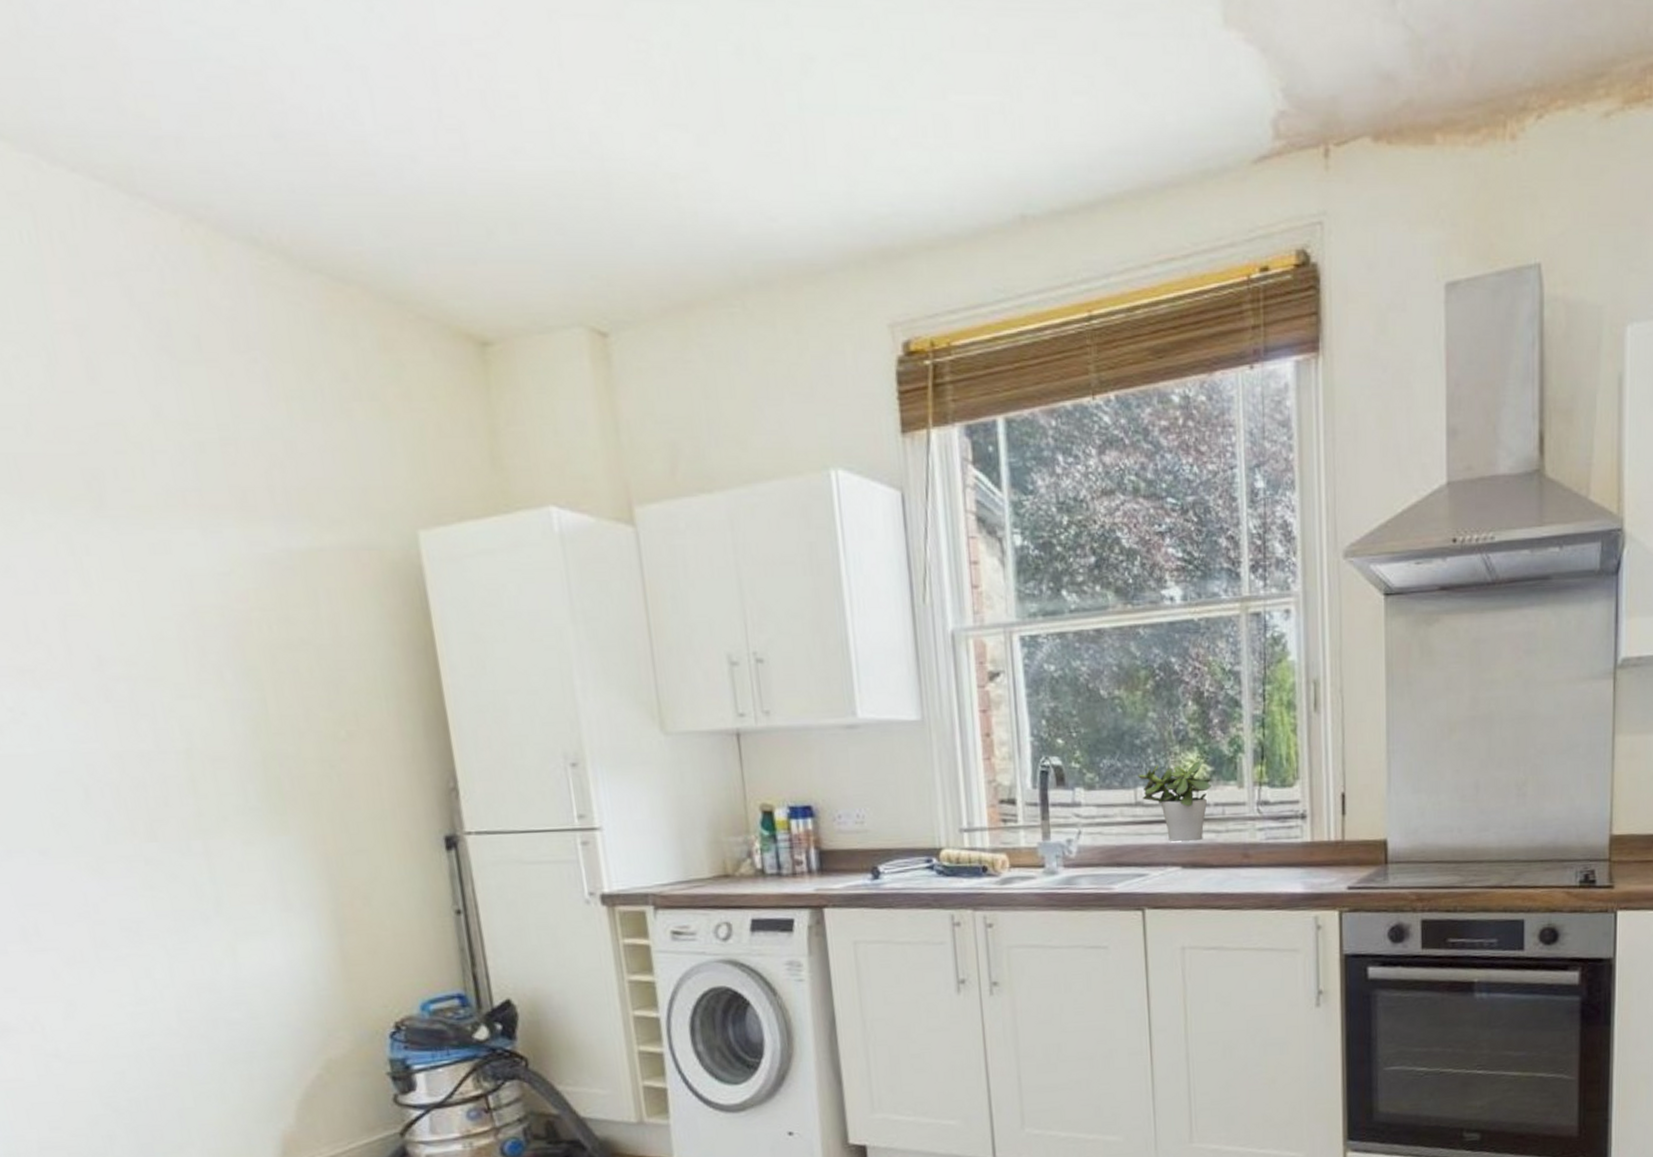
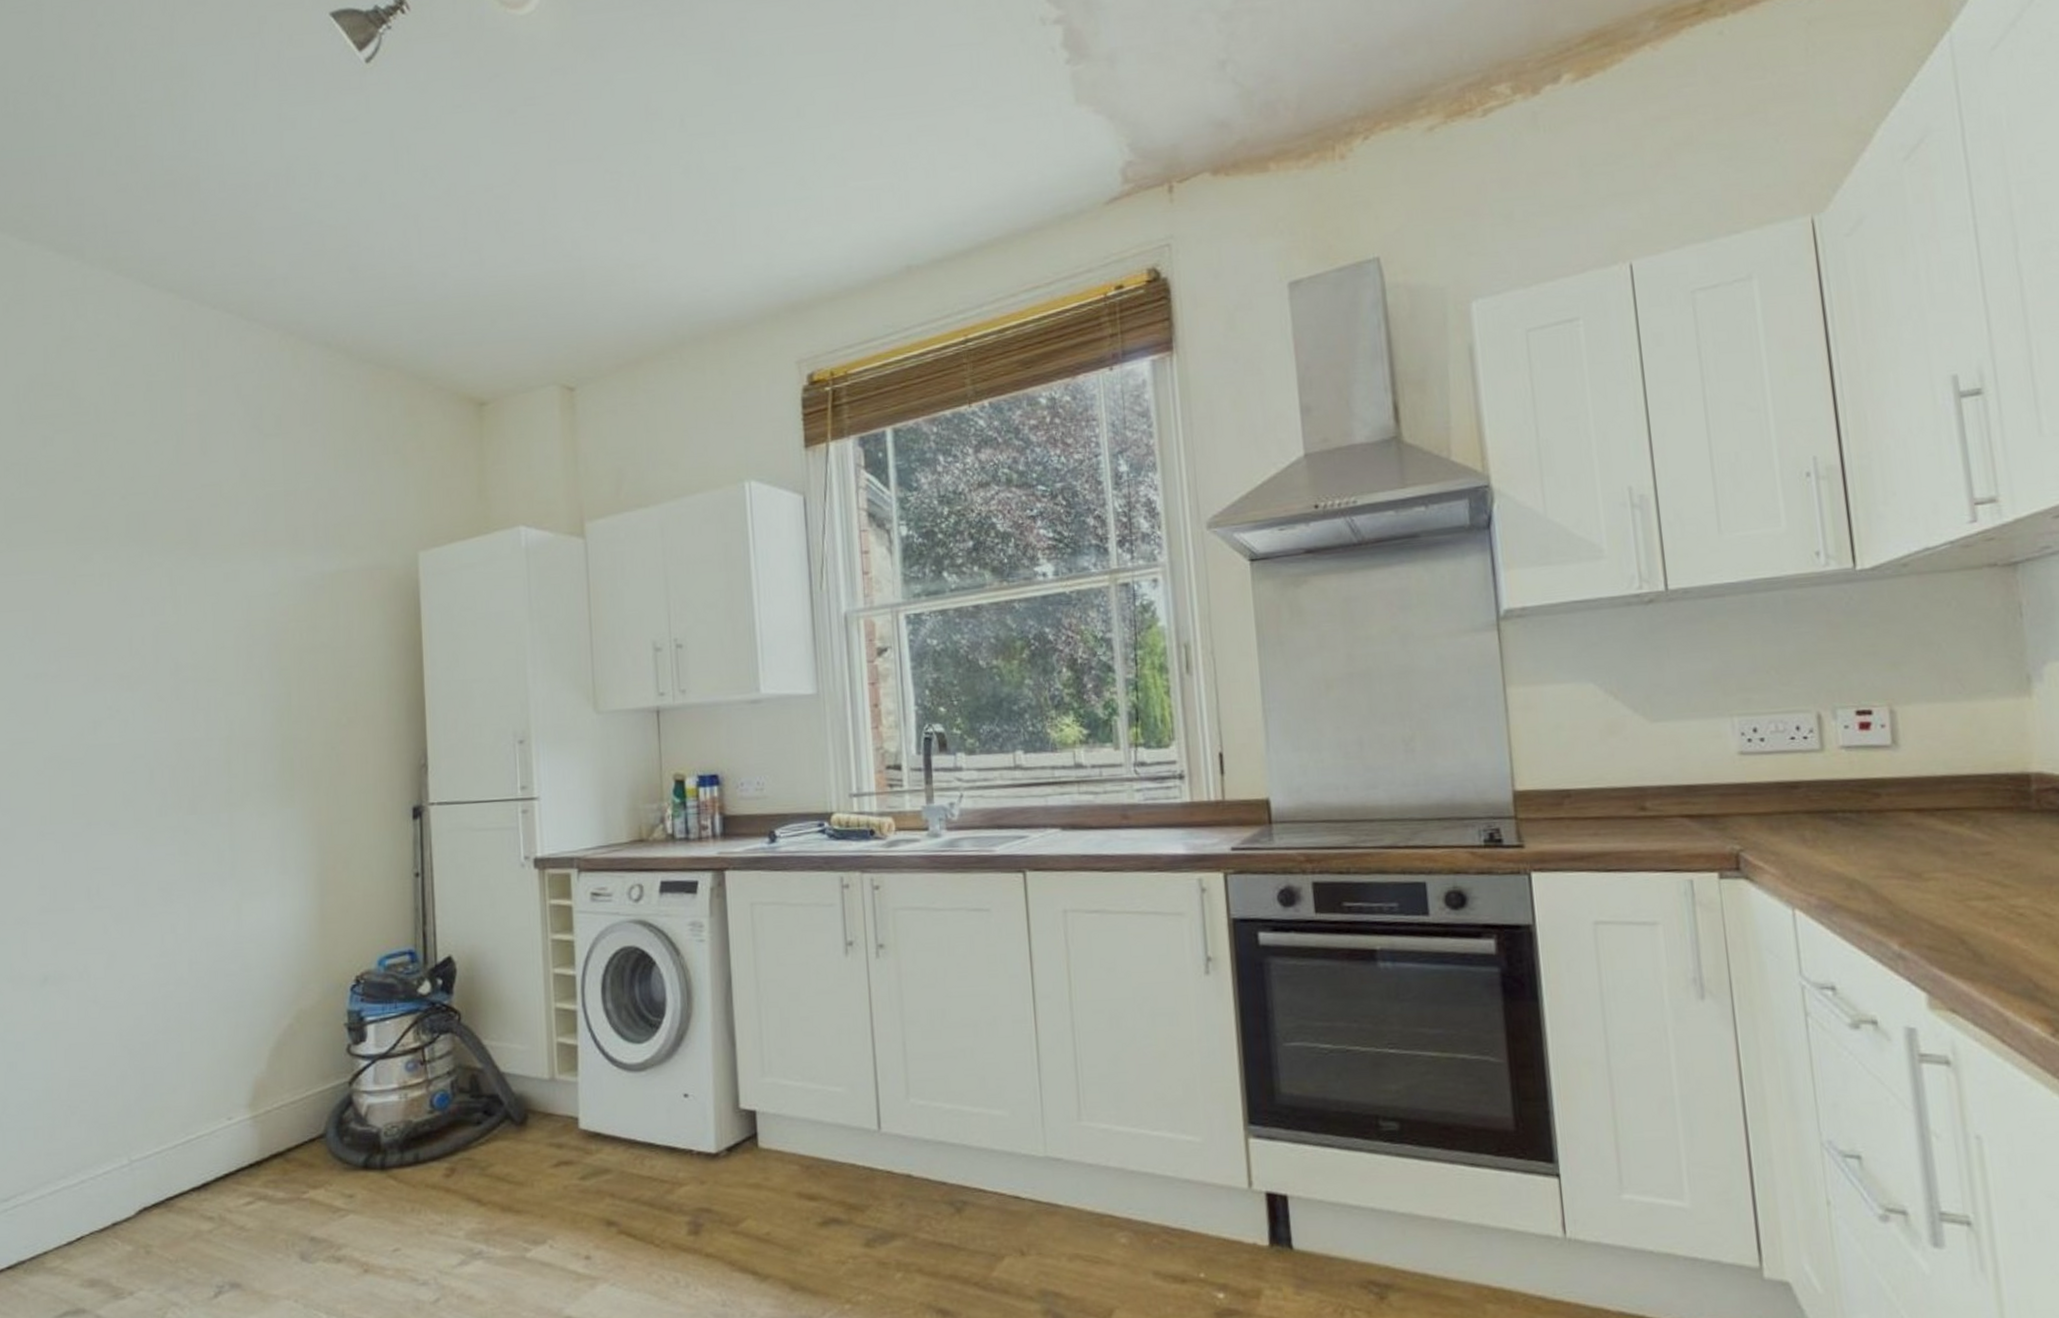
potted plant: present [1138,761,1211,842] -> none [1016,724,1088,804]

